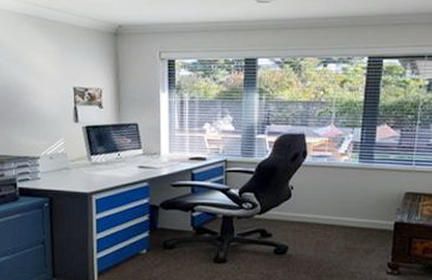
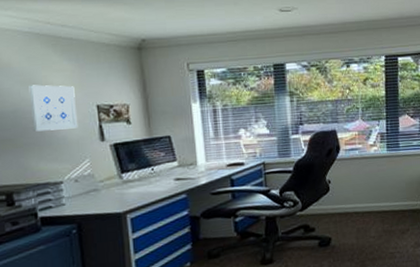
wall art: none [17,64,56,108] -> present [29,84,78,132]

